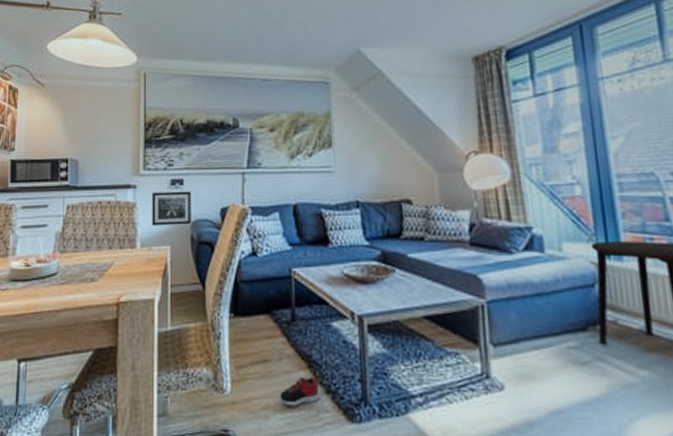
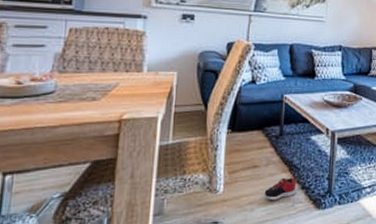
wall art: present [152,191,191,226] -> none [160,24,201,55]

